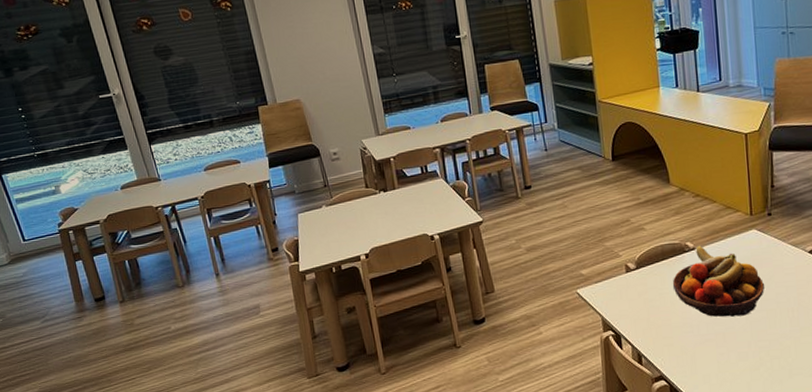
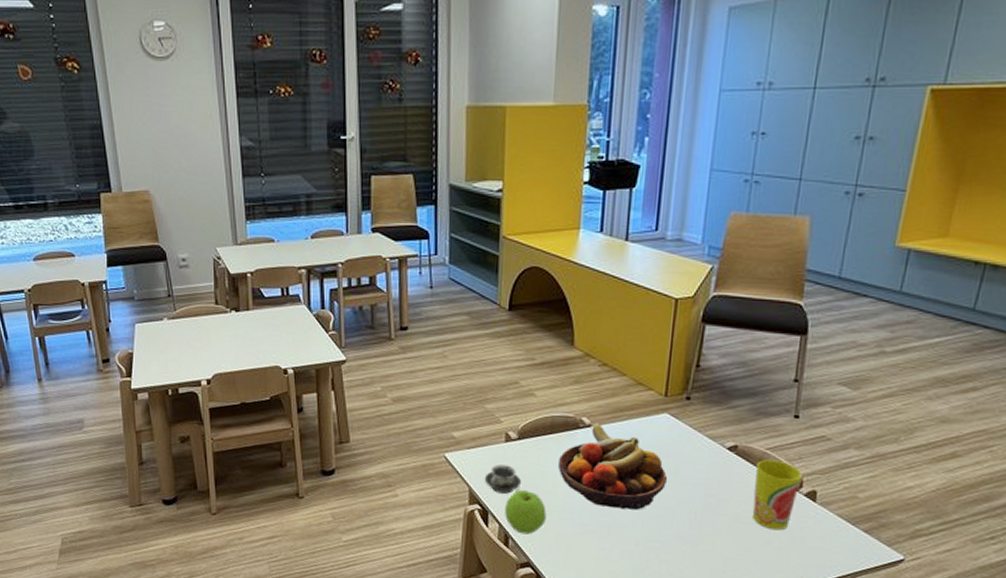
cup: none [613,292,645,318] -> present [484,464,522,494]
apple: none [634,312,671,352] -> present [505,490,546,535]

